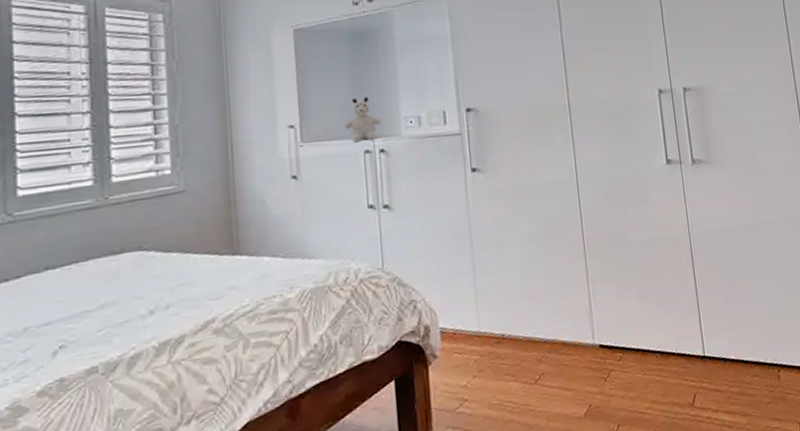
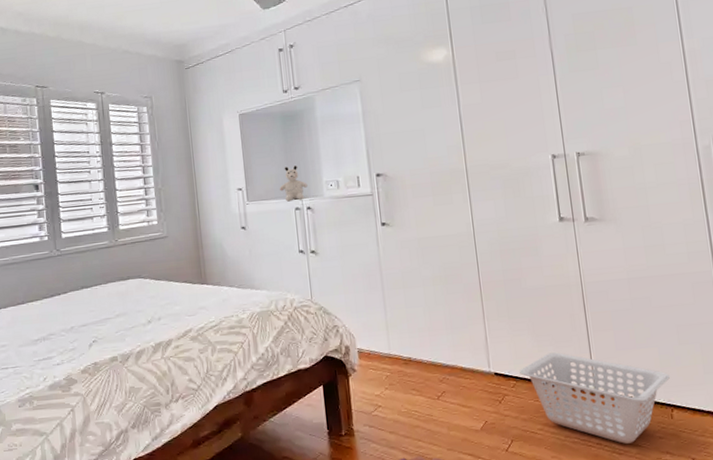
laundry basket: none [626,314,776,415] -> present [519,352,670,444]

